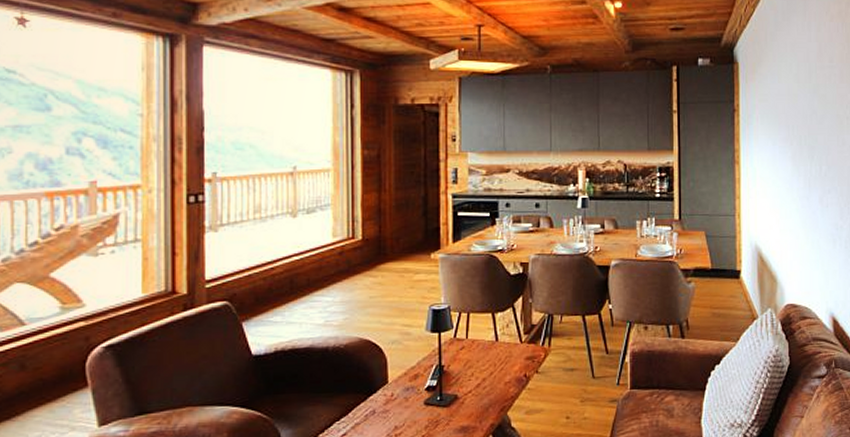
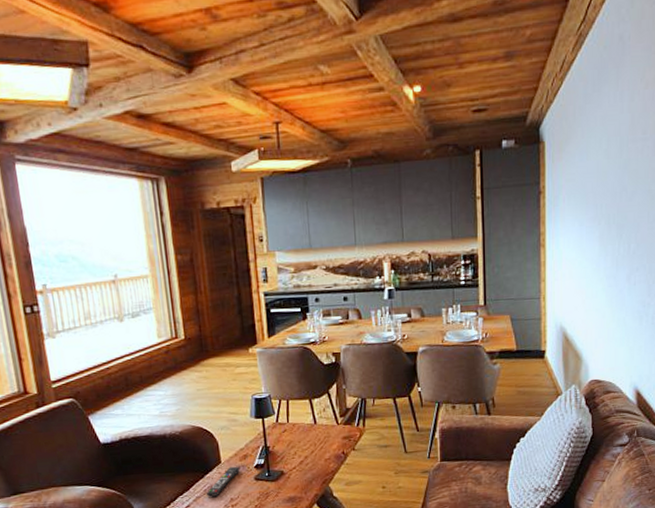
remote control: none [368,387,409,424] -> present [207,466,240,497]

